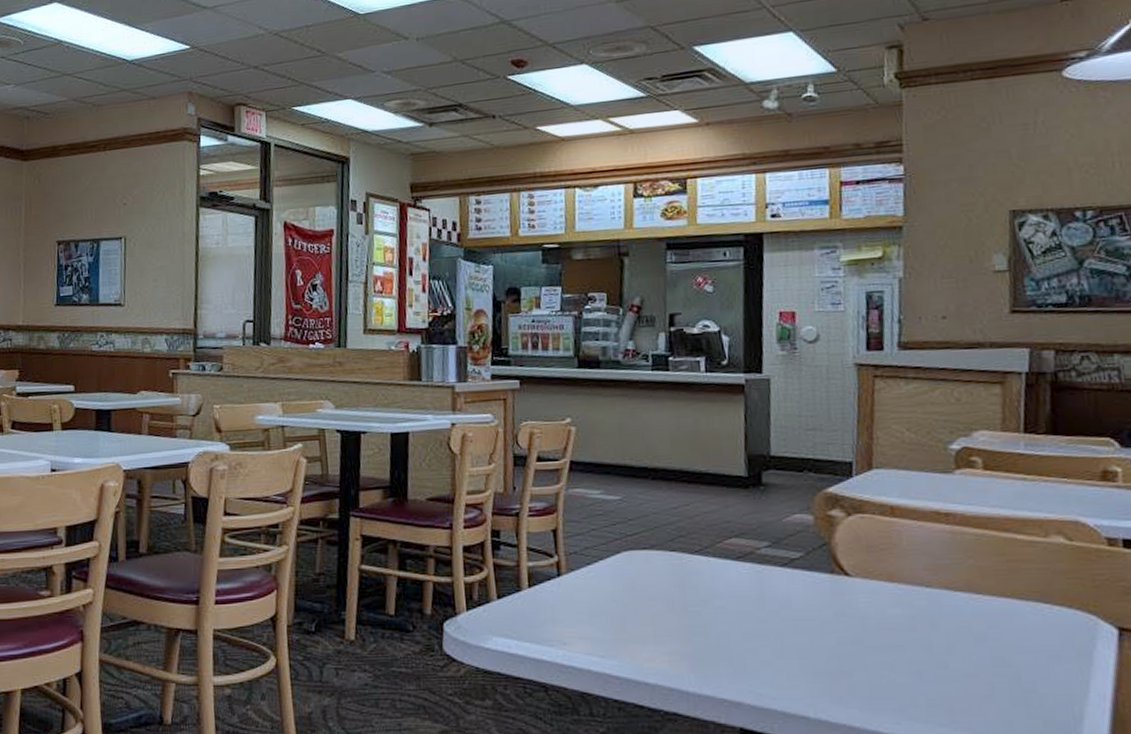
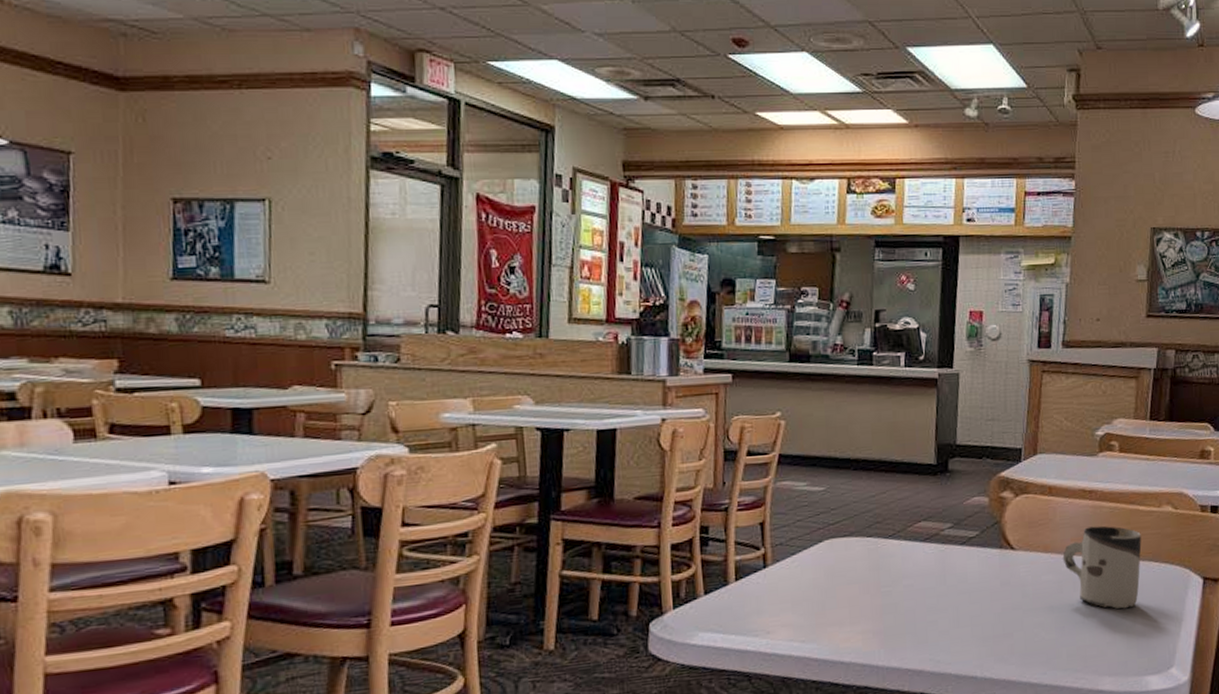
cup: none [913,555,1024,657] -> present [1062,525,1142,609]

